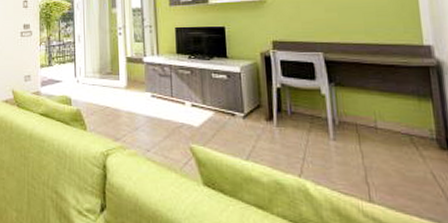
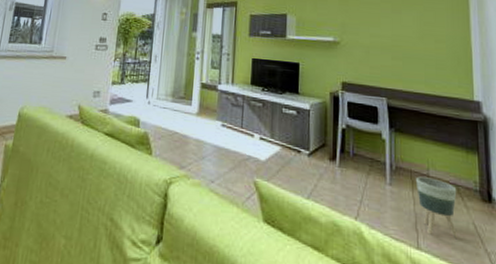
planter: none [363,129,414,188] -> present [416,176,457,238]

